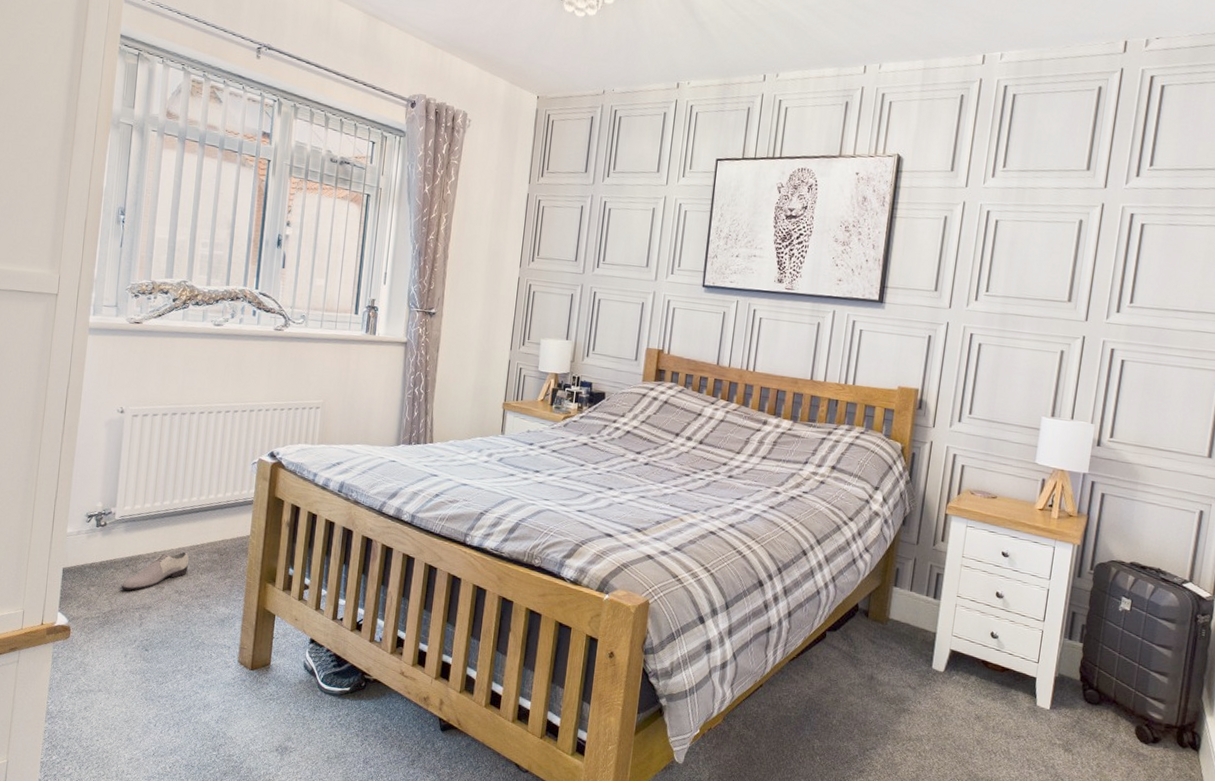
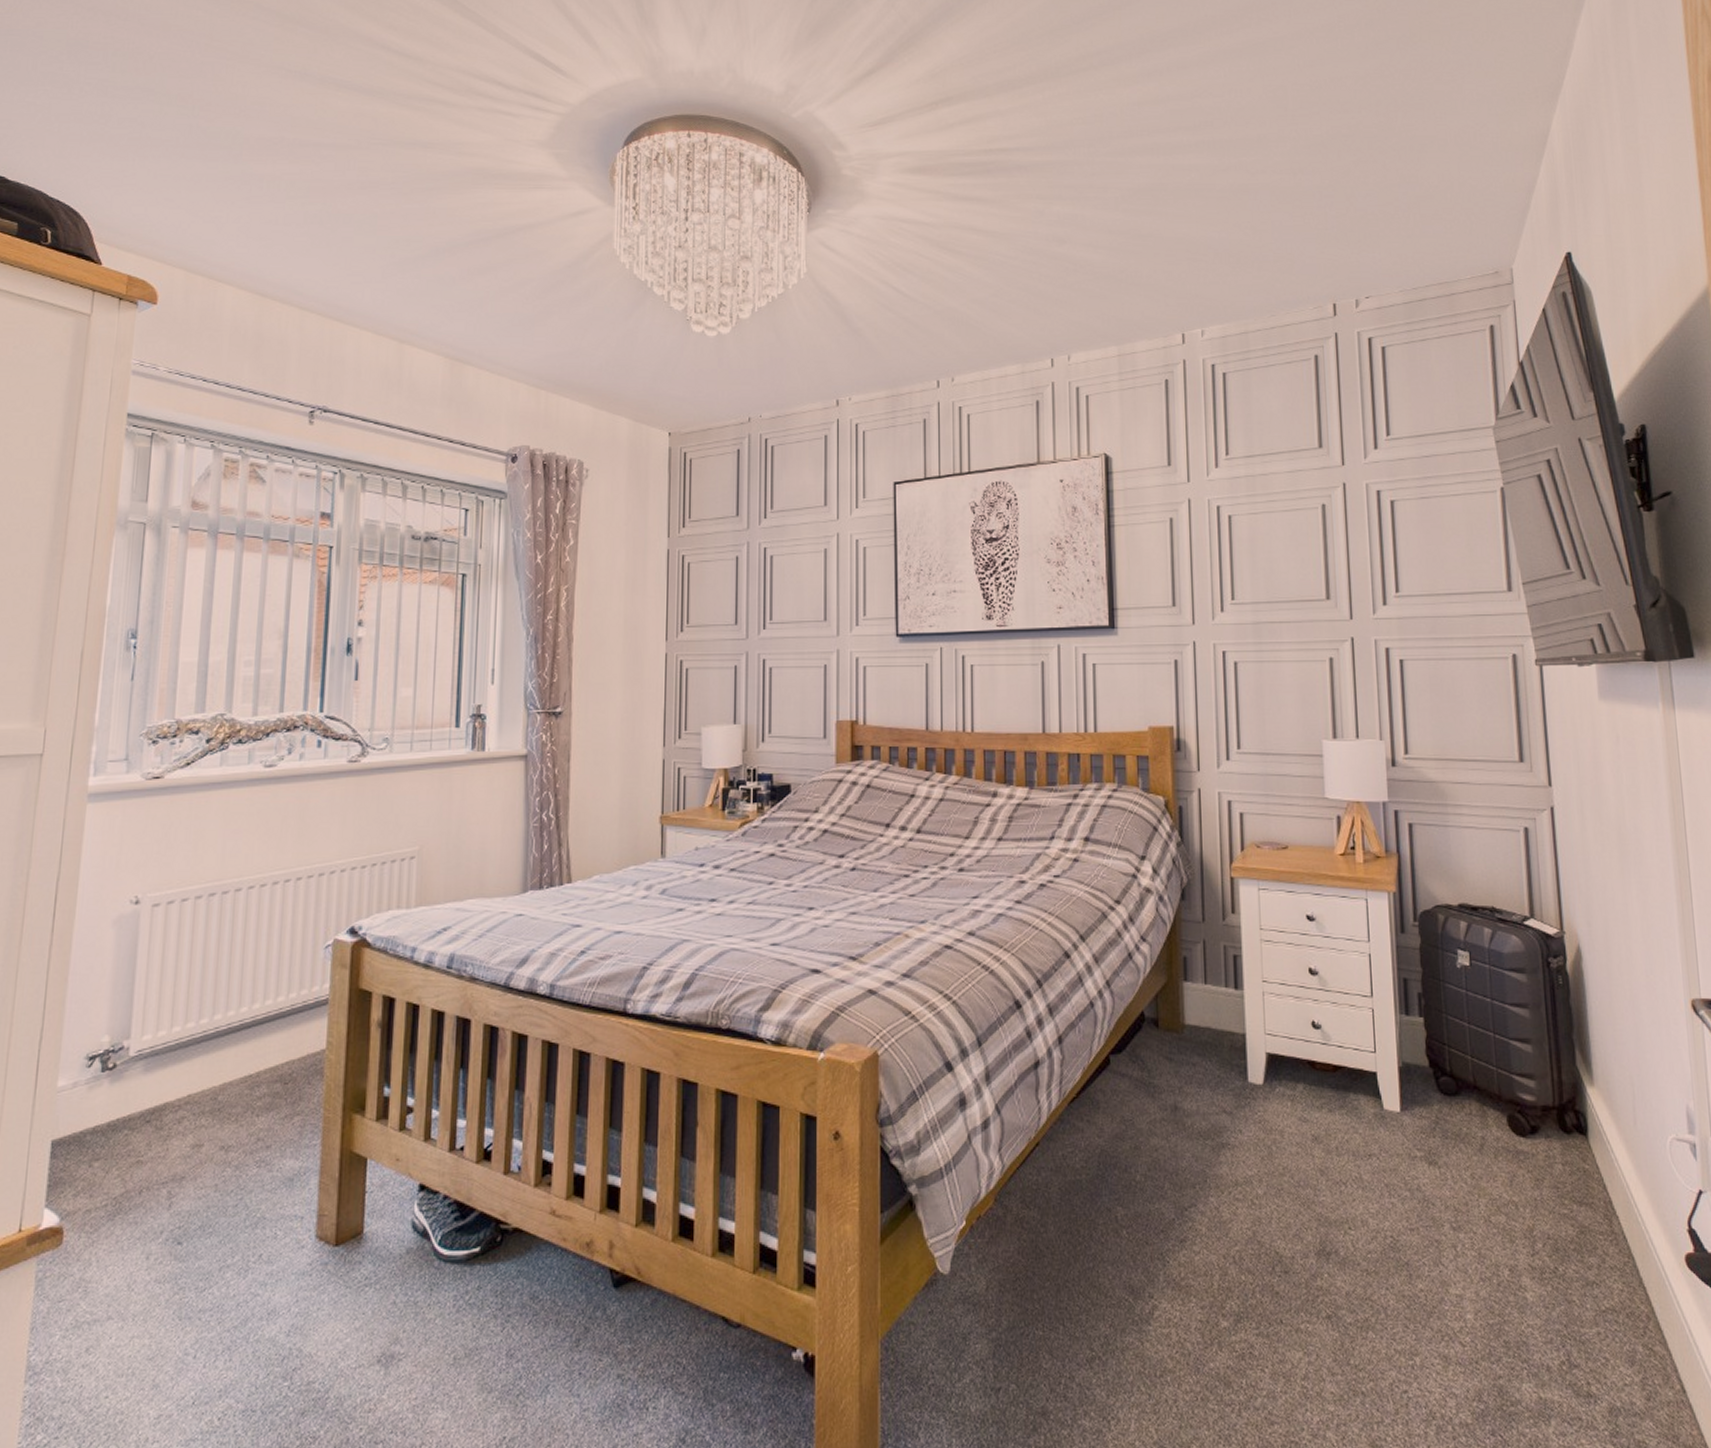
shoe: present [121,551,189,591] -> none [140,1087,240,1158]

